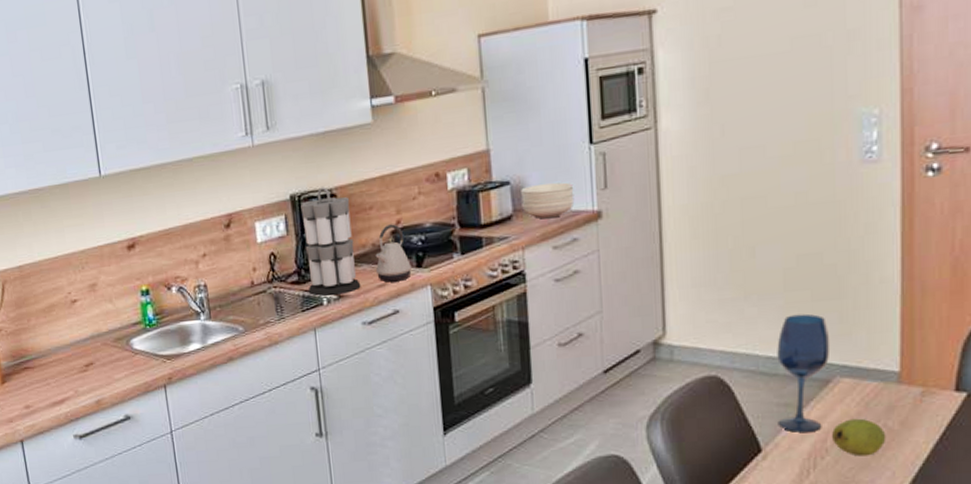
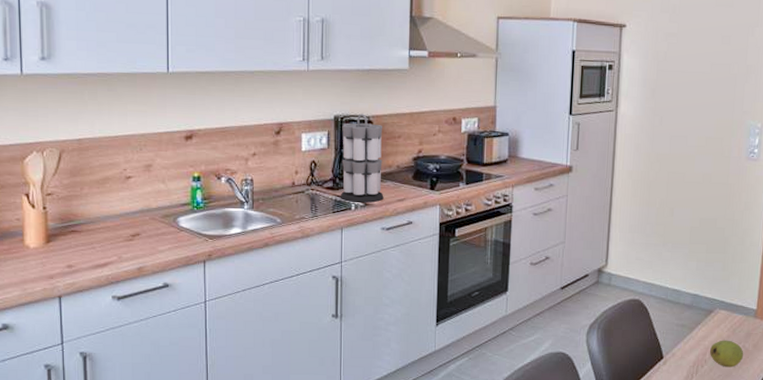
kettle: present [375,224,413,283] -> none [397,152,427,199]
bowl: present [521,182,575,219] -> none [515,139,555,167]
wineglass: present [777,313,831,432] -> none [676,261,716,347]

